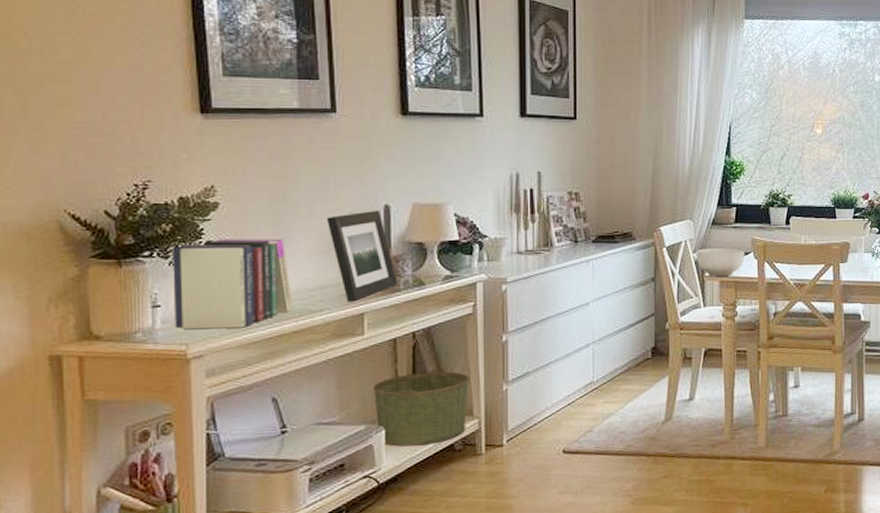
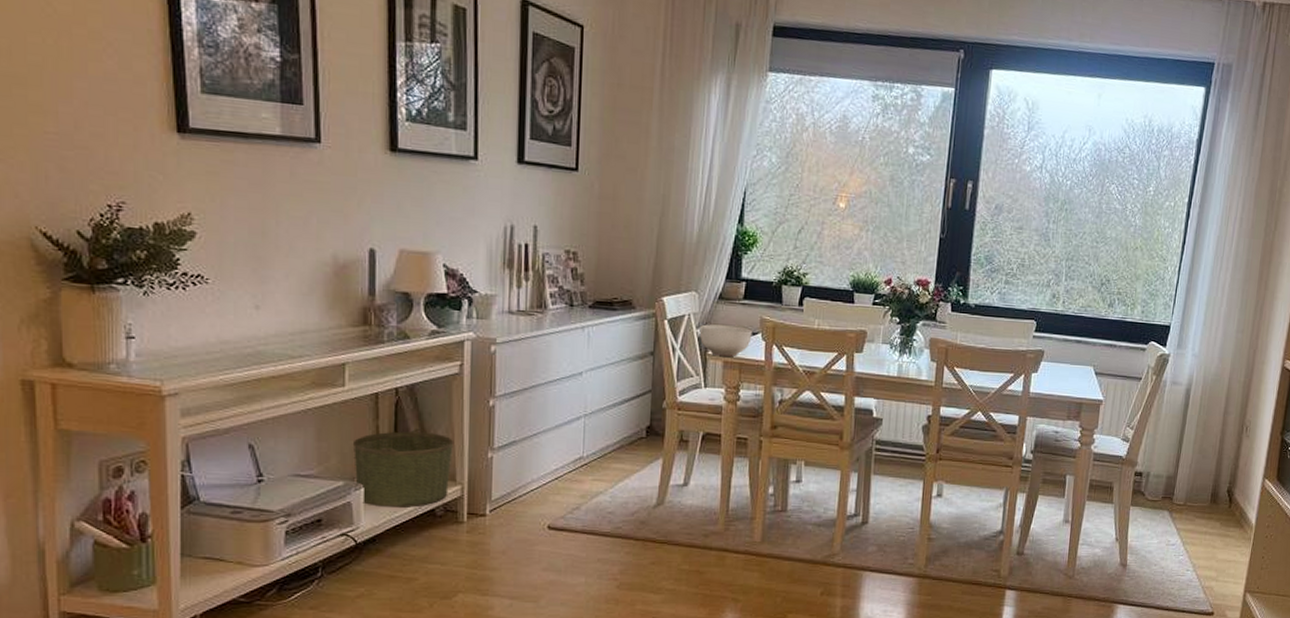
books: present [172,238,293,330] -> none [147,271,271,368]
picture frame: present [326,209,398,302] -> none [308,253,382,350]

